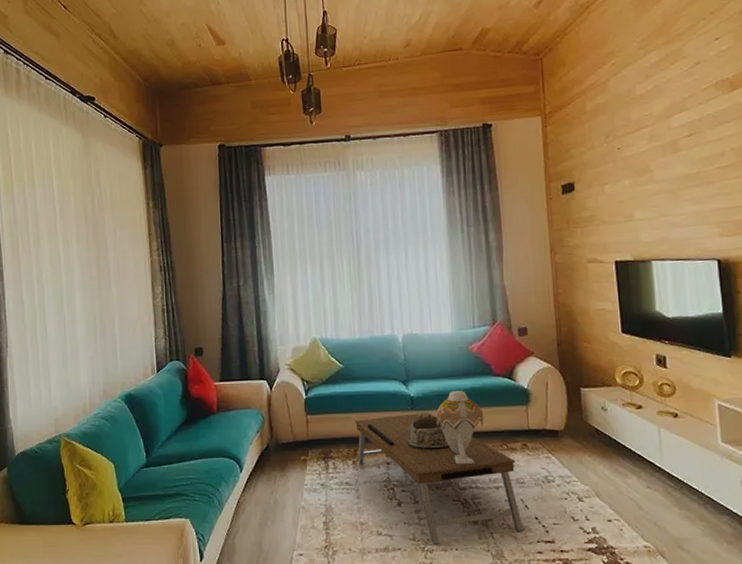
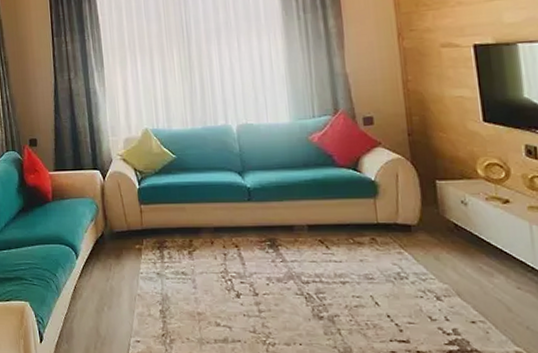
coffee table: present [355,412,523,544] -> none [190,203,374,338]
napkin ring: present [407,413,450,450] -> none [244,204,291,242]
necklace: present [436,391,484,465] -> none [275,182,328,258]

